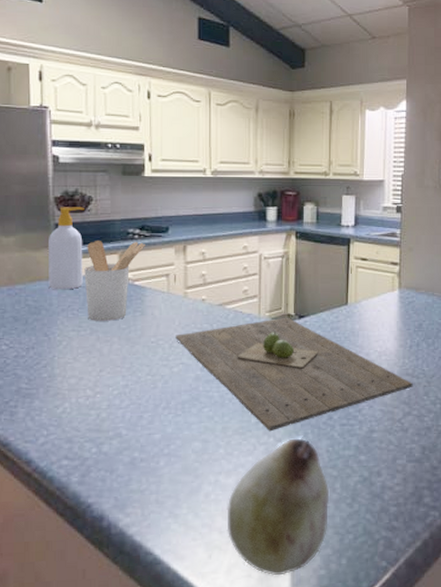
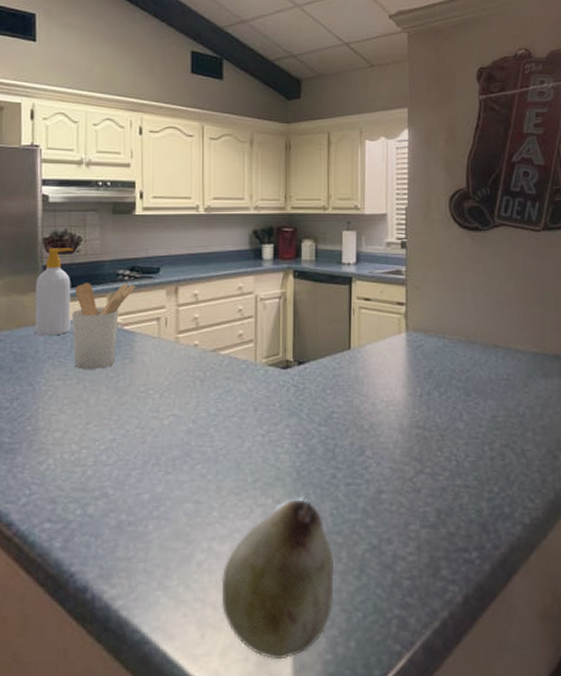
cutting board: present [175,317,413,432] -> none [166,363,425,492]

